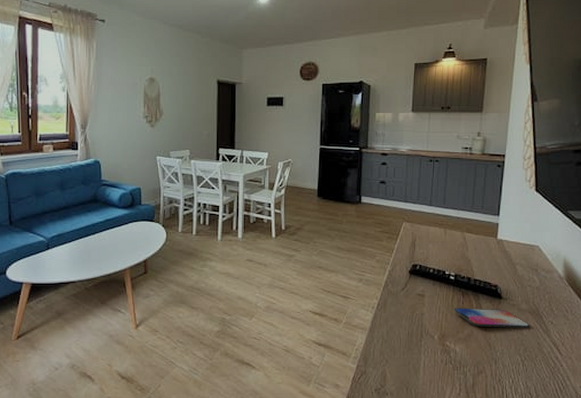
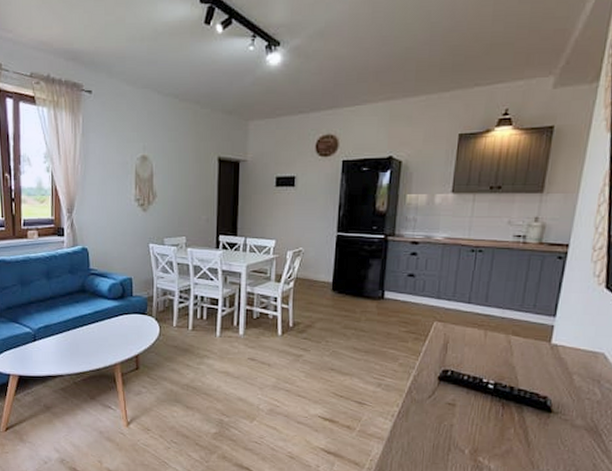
smartphone: present [454,308,530,328] -> none [490,420,585,447]

